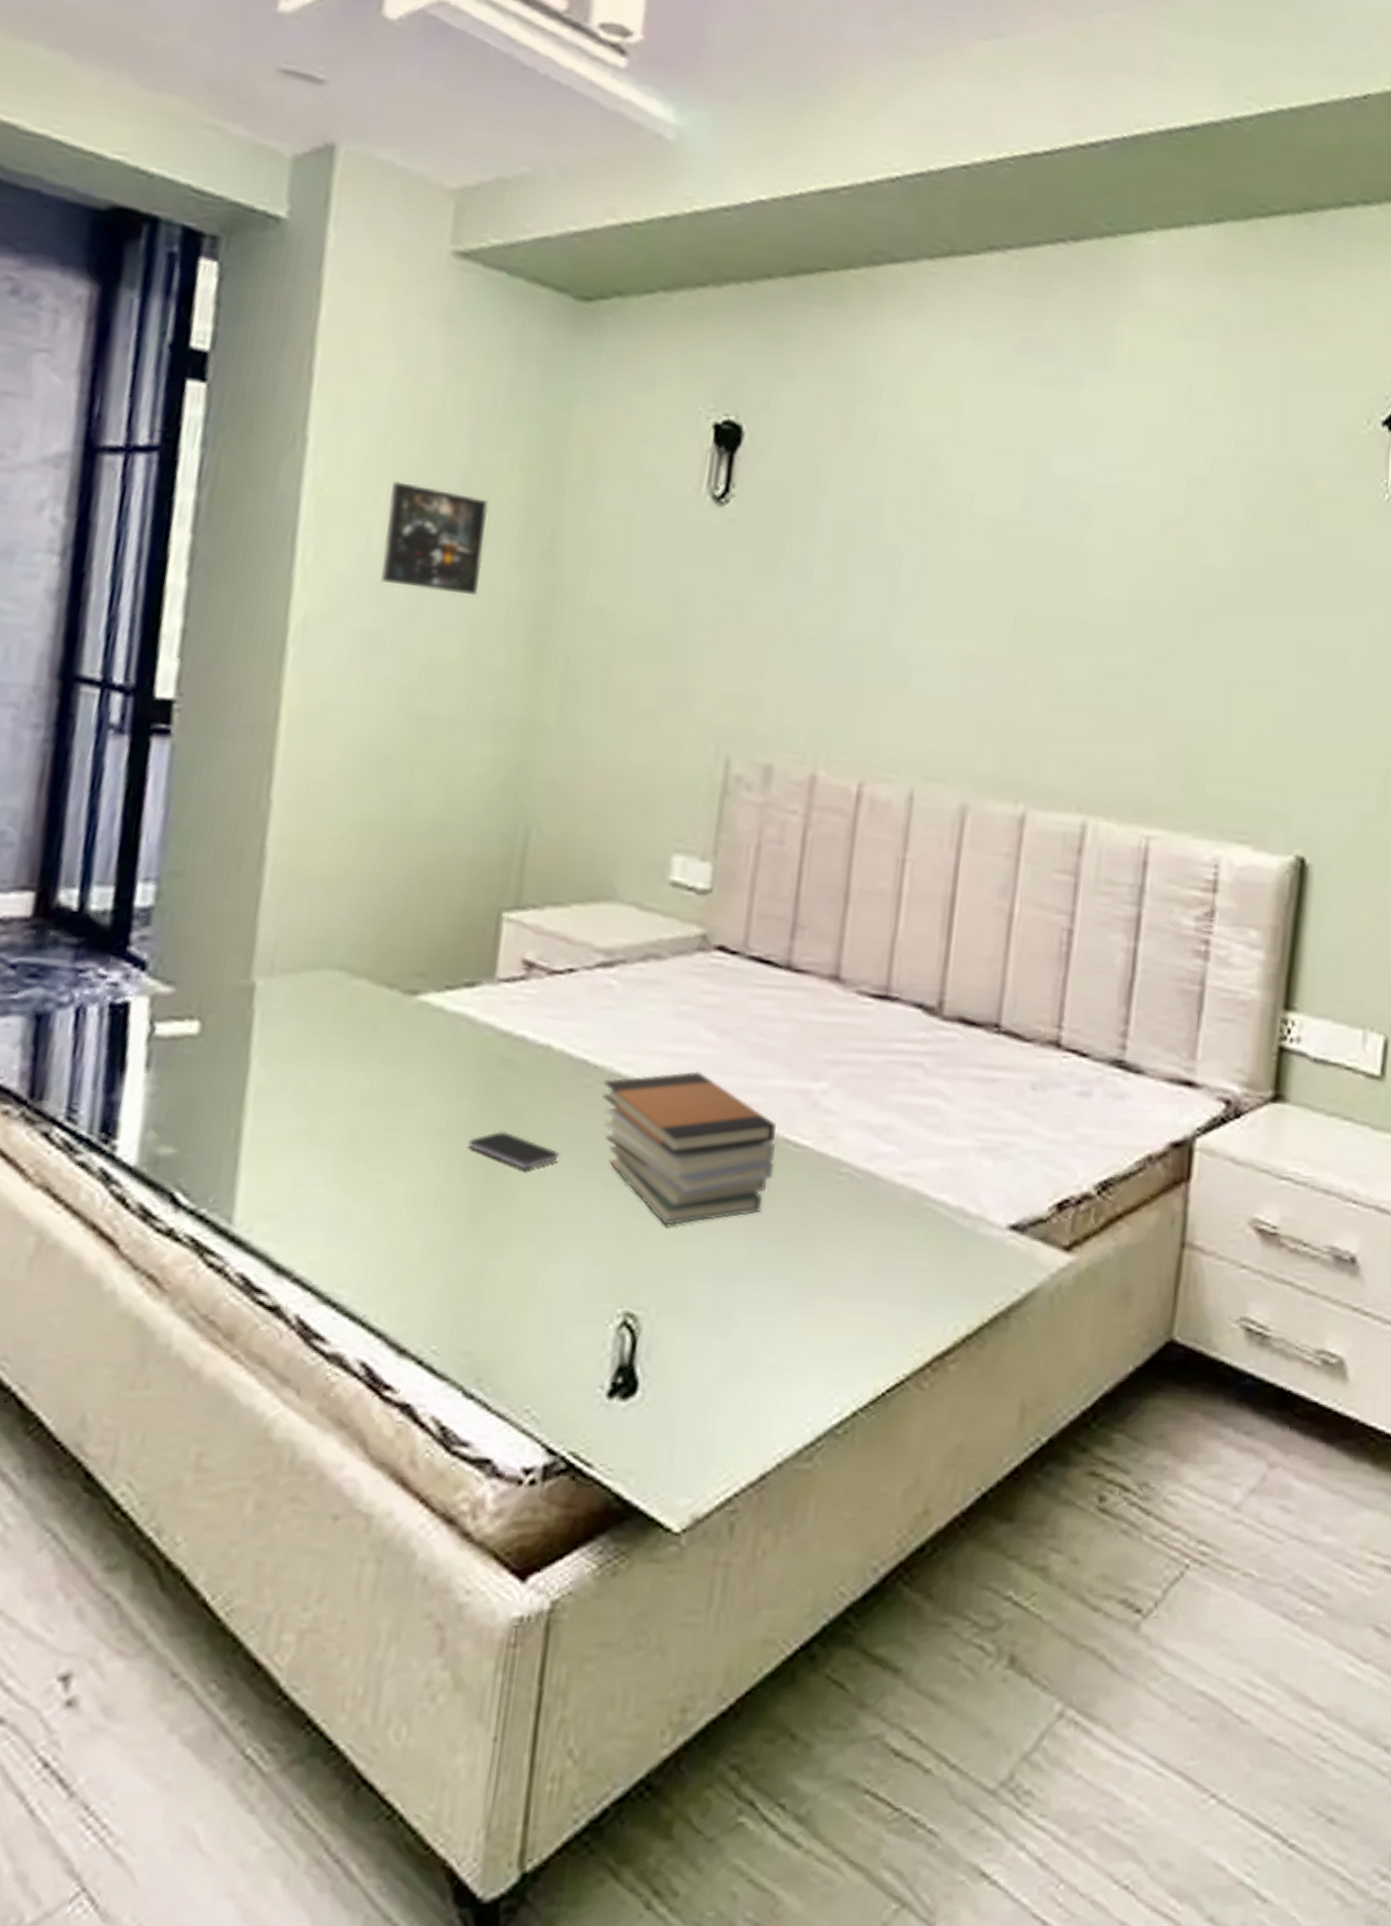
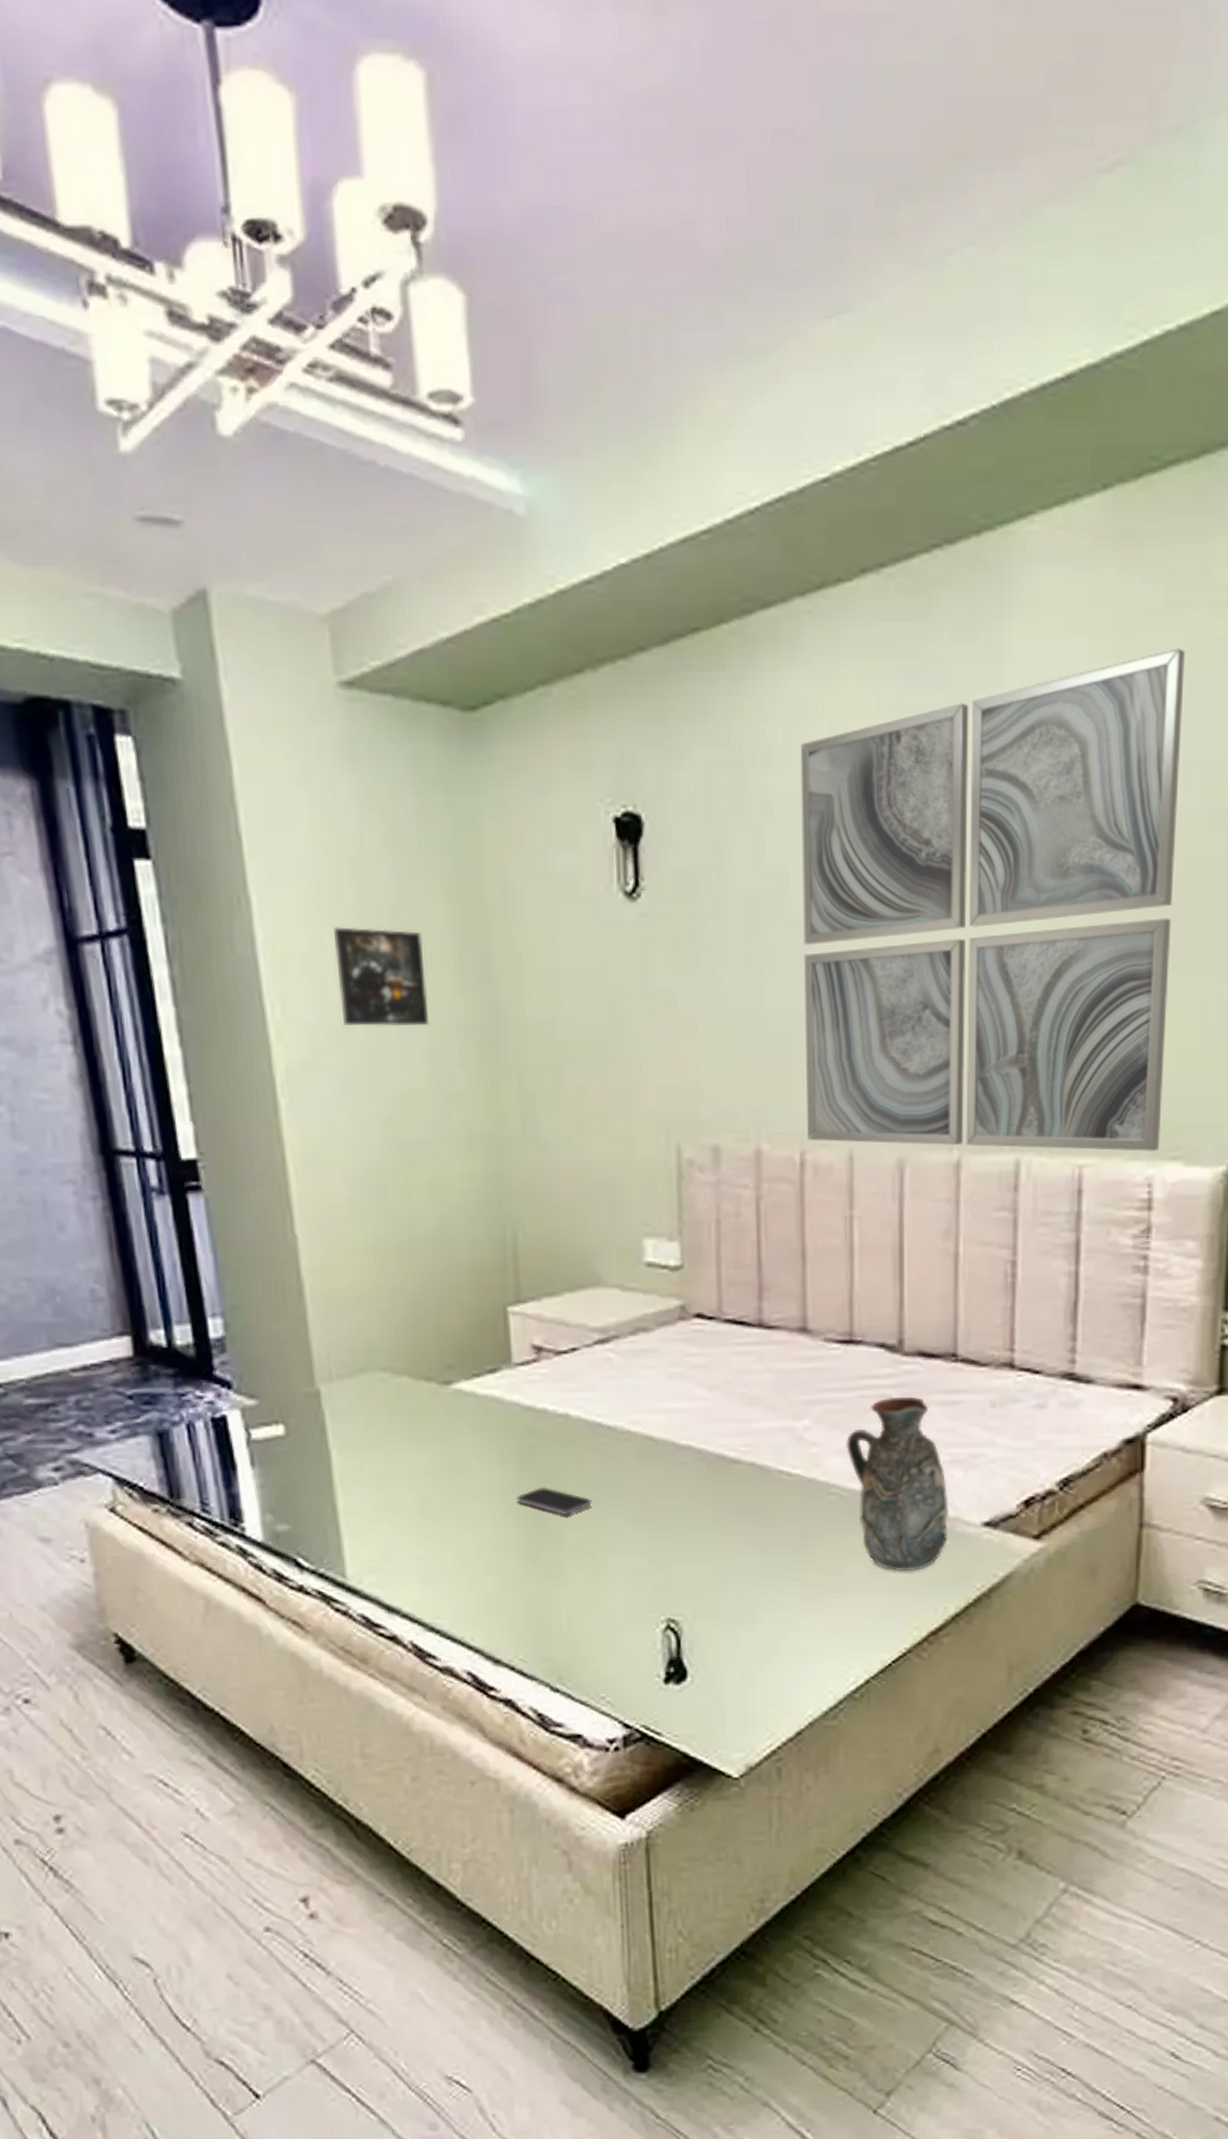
book stack: present [602,1071,776,1226] -> none [618,1422,773,1549]
decorative vase: none [866,1065,974,1277] -> present [846,1396,949,1572]
wall art: none [868,366,1280,832] -> present [800,648,1185,1151]

